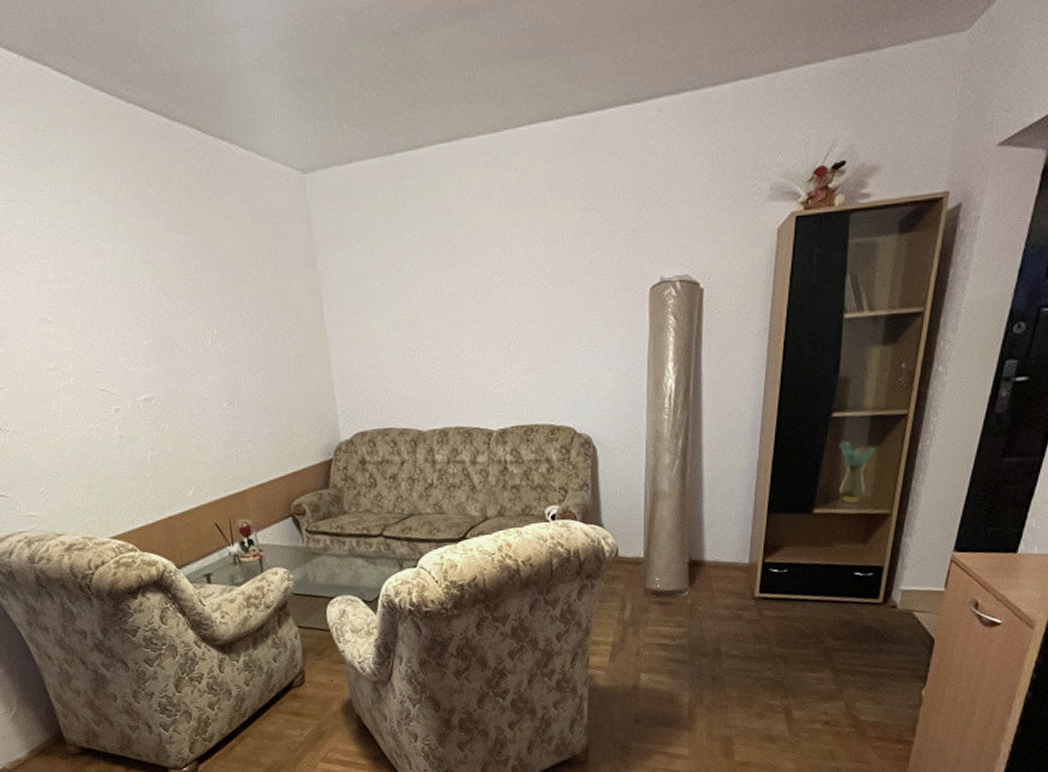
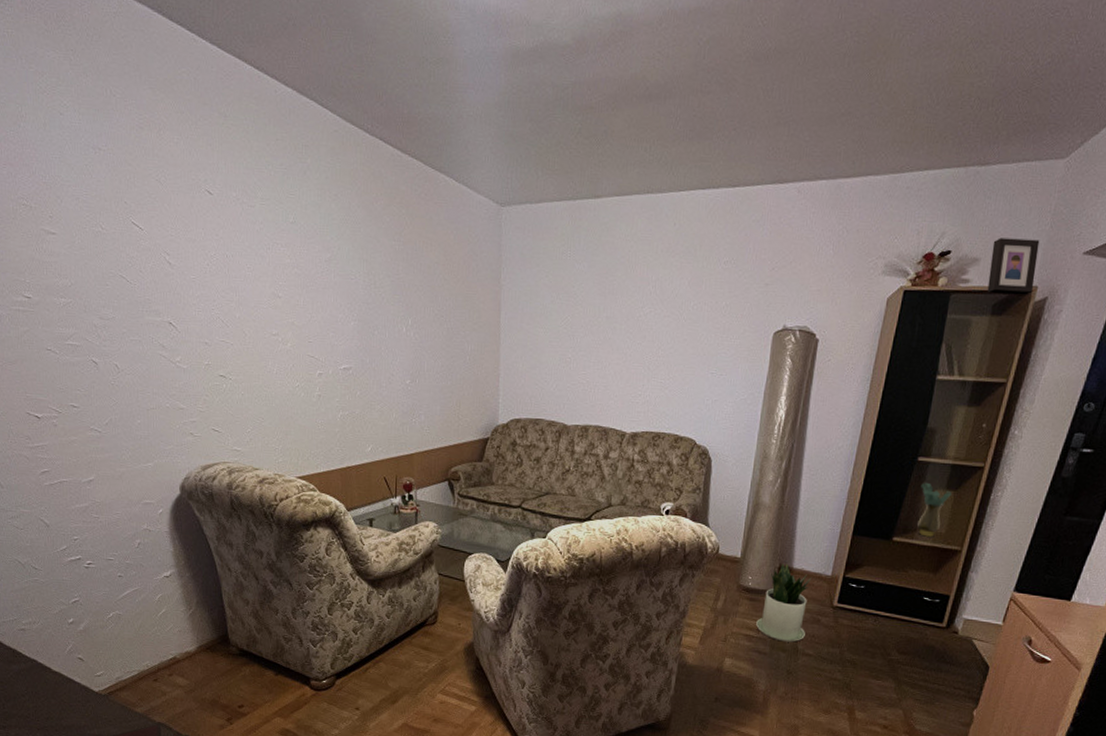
planter: none [671,557,727,646] -> present [756,564,812,642]
picture frame: none [892,134,947,207] -> present [987,237,1040,295]

